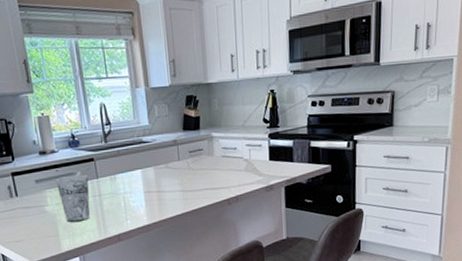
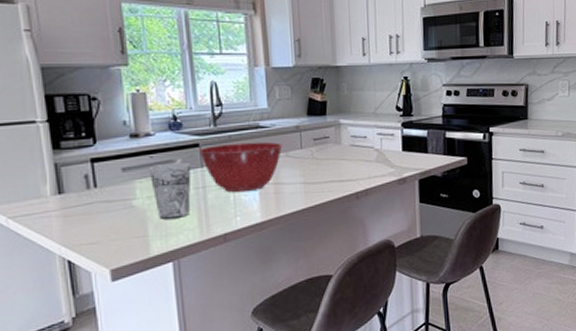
mixing bowl: none [93,155,163,200] -> present [198,142,283,193]

